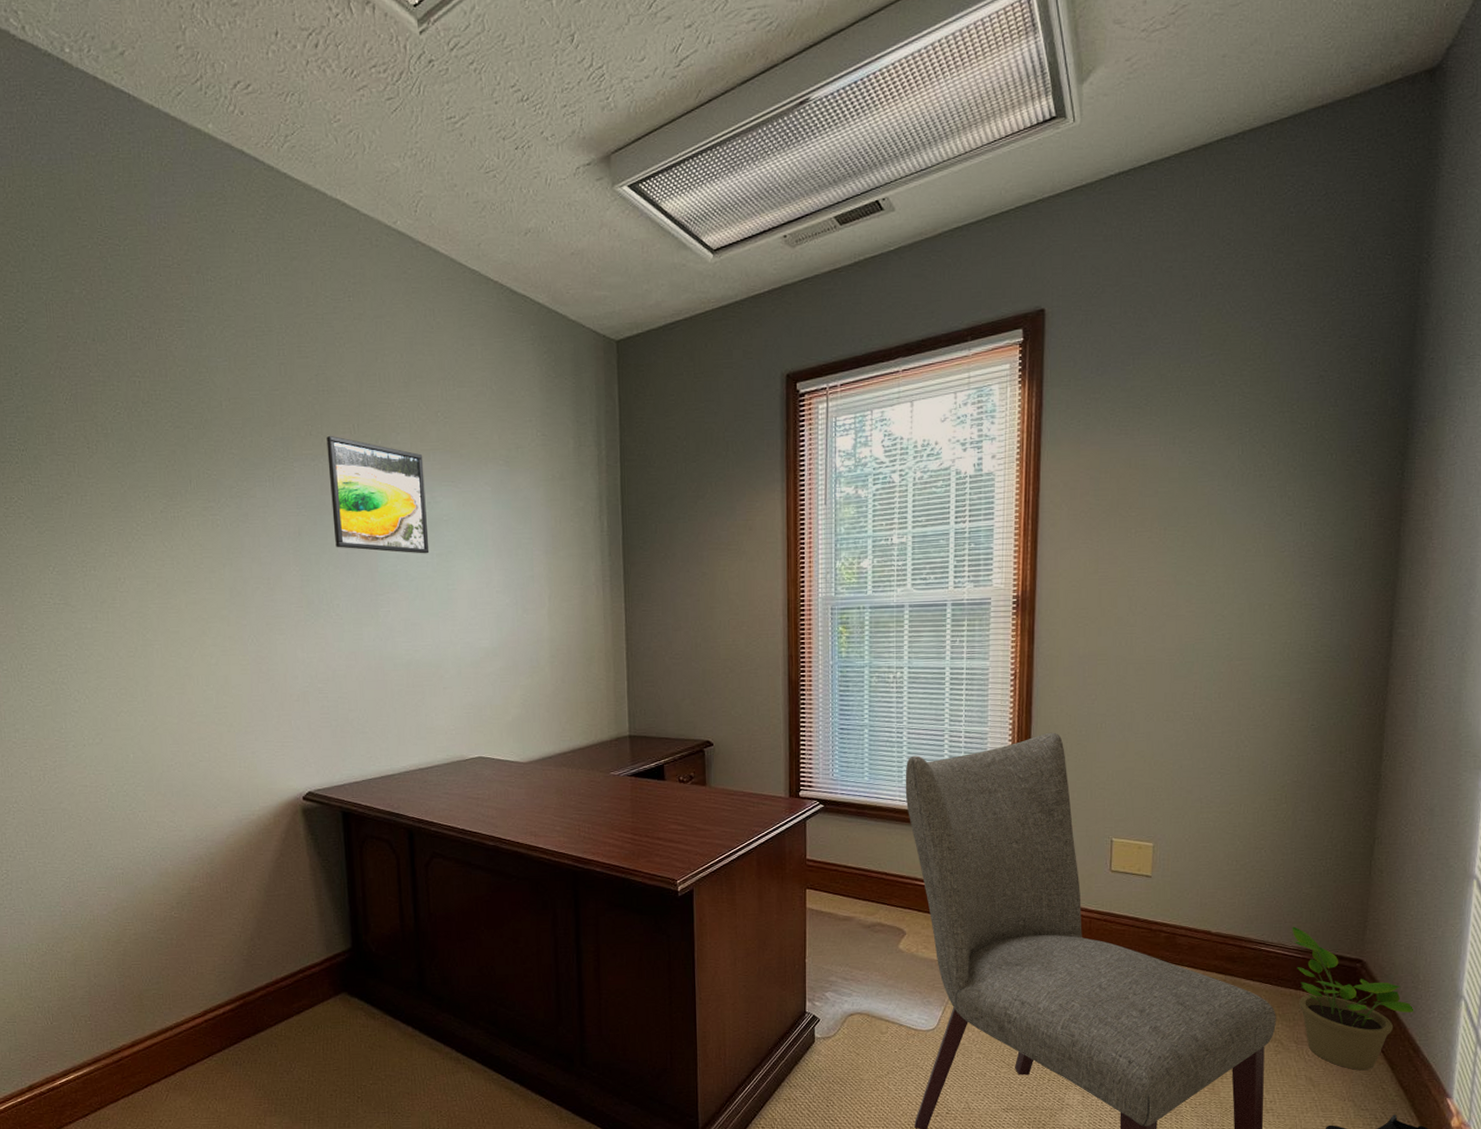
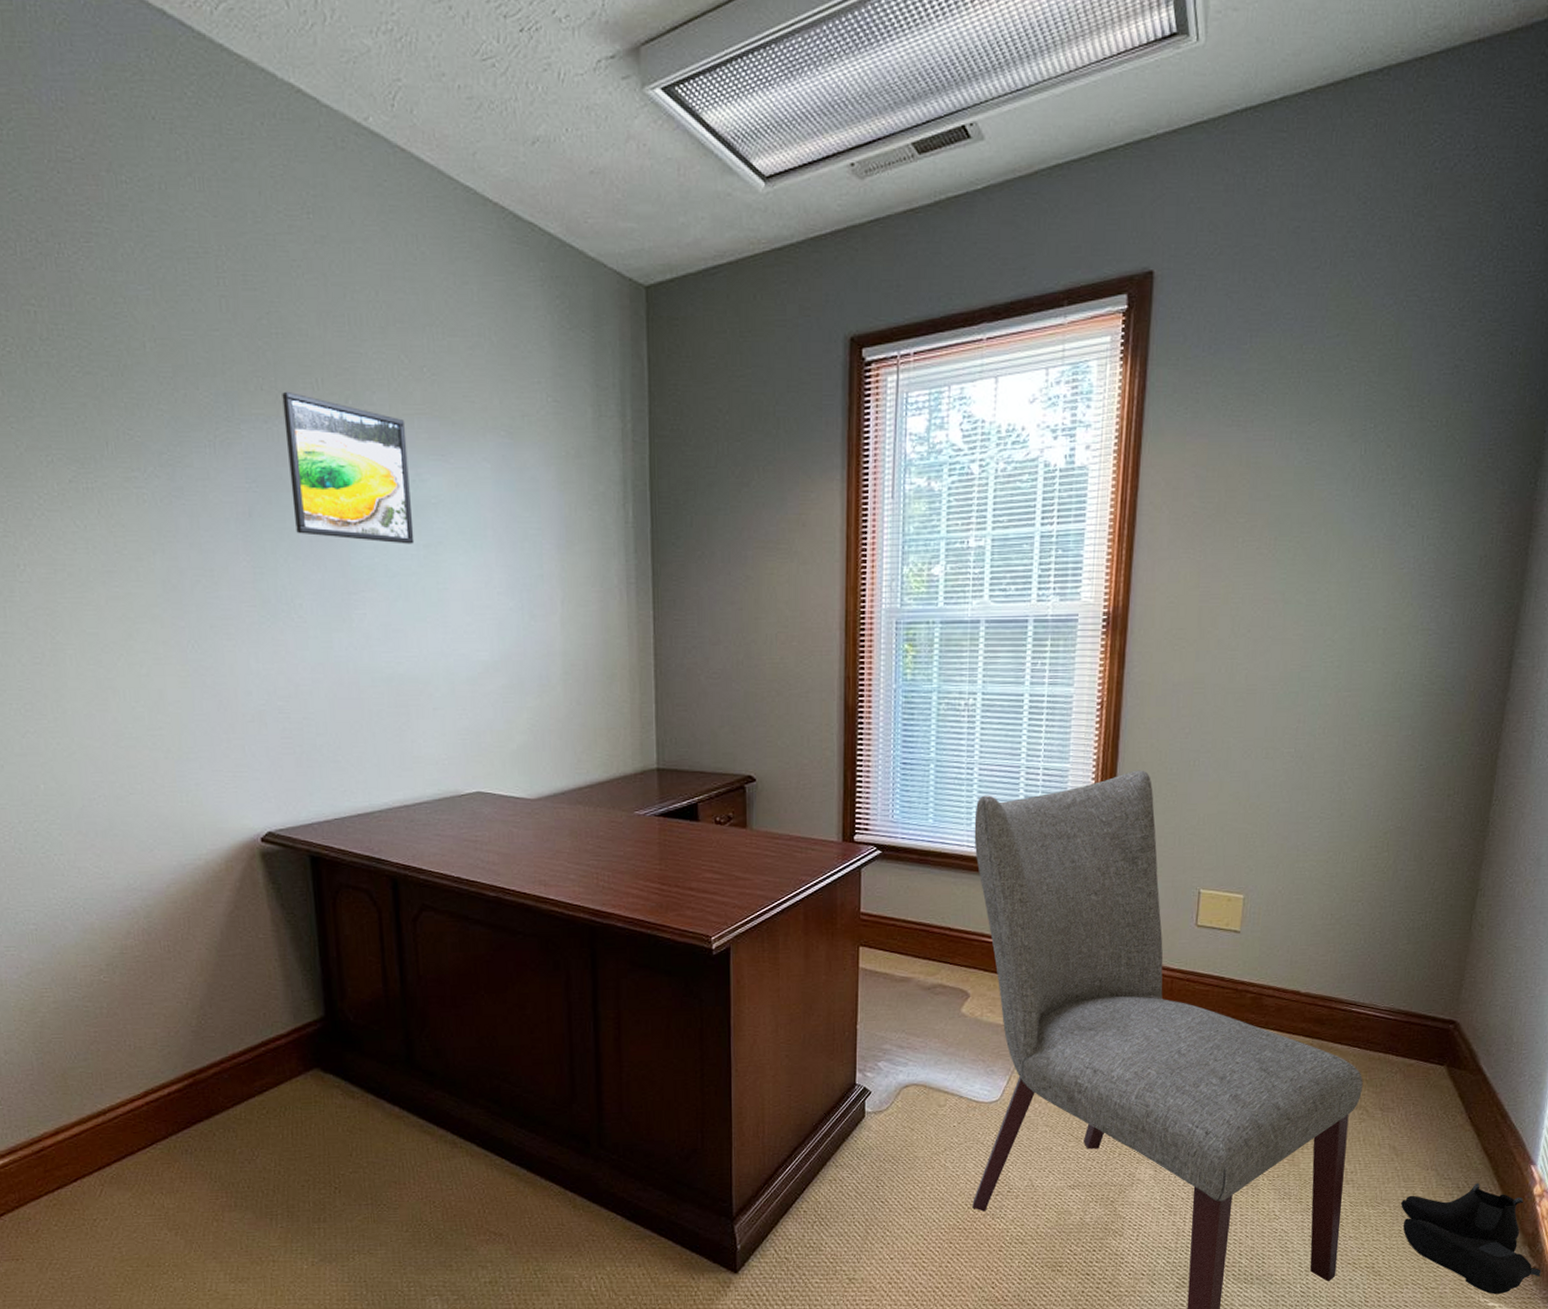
potted plant: present [1292,926,1415,1071] -> none [1385,985,1506,1138]

